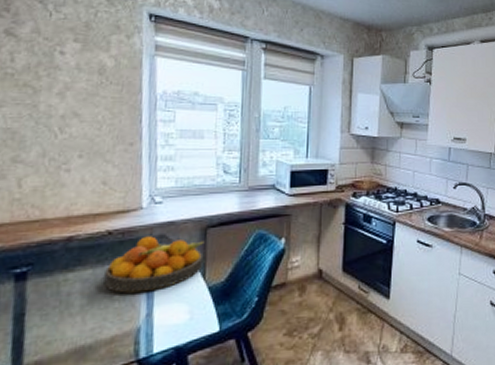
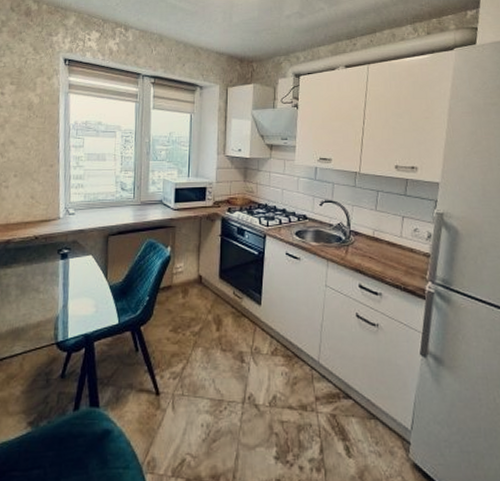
fruit bowl: present [103,236,205,293] -> none [32,241,107,287]

